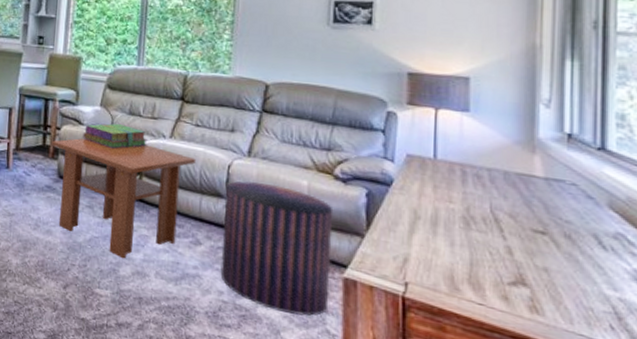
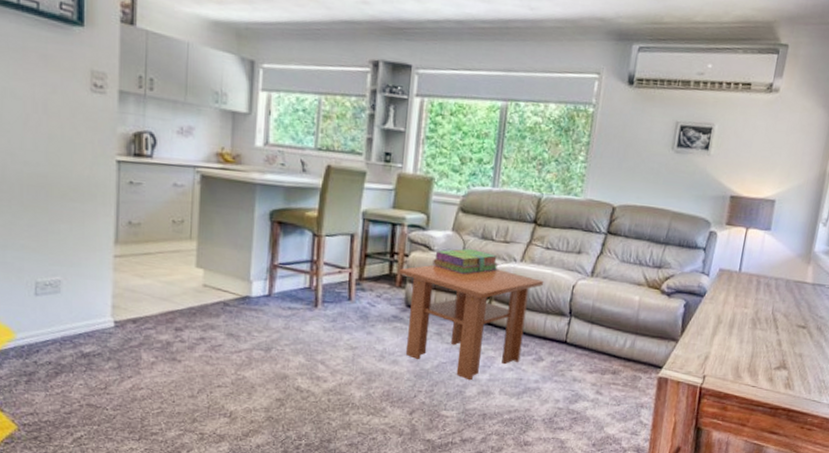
stool: present [220,180,334,316] -> none [558,299,657,413]

